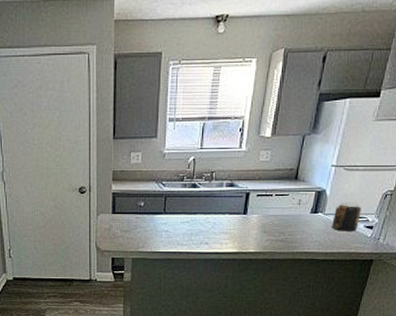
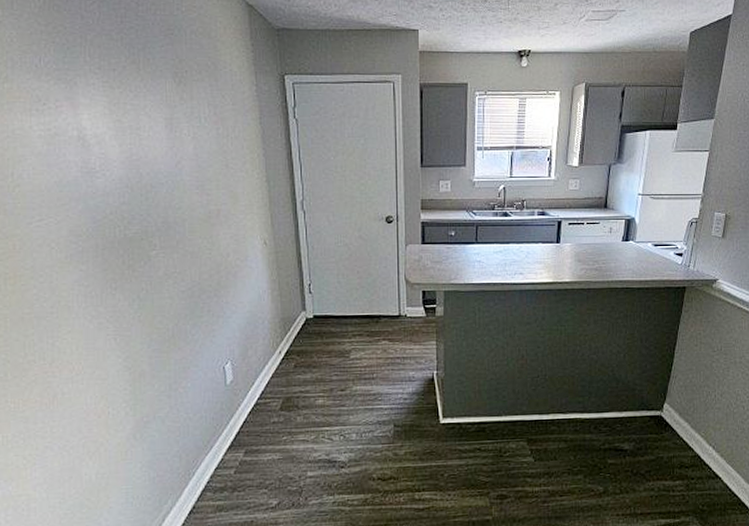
jar: present [332,202,361,231] -> none [643,230,670,259]

